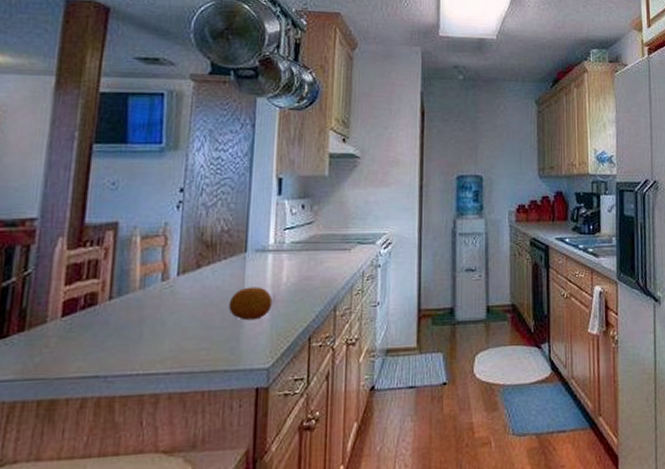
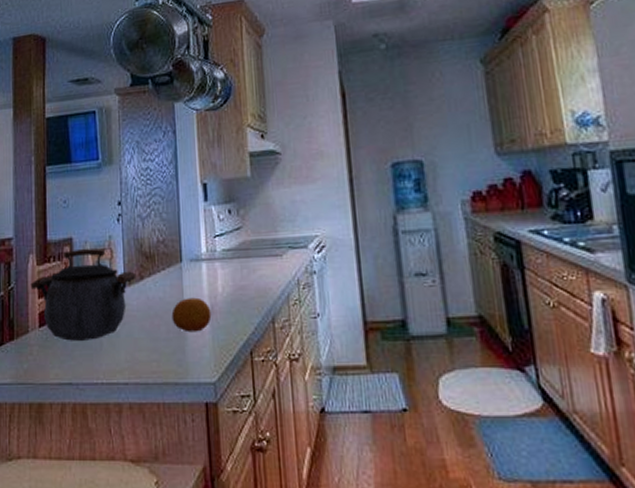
kettle: none [55,235,193,331] -> present [30,248,137,341]

